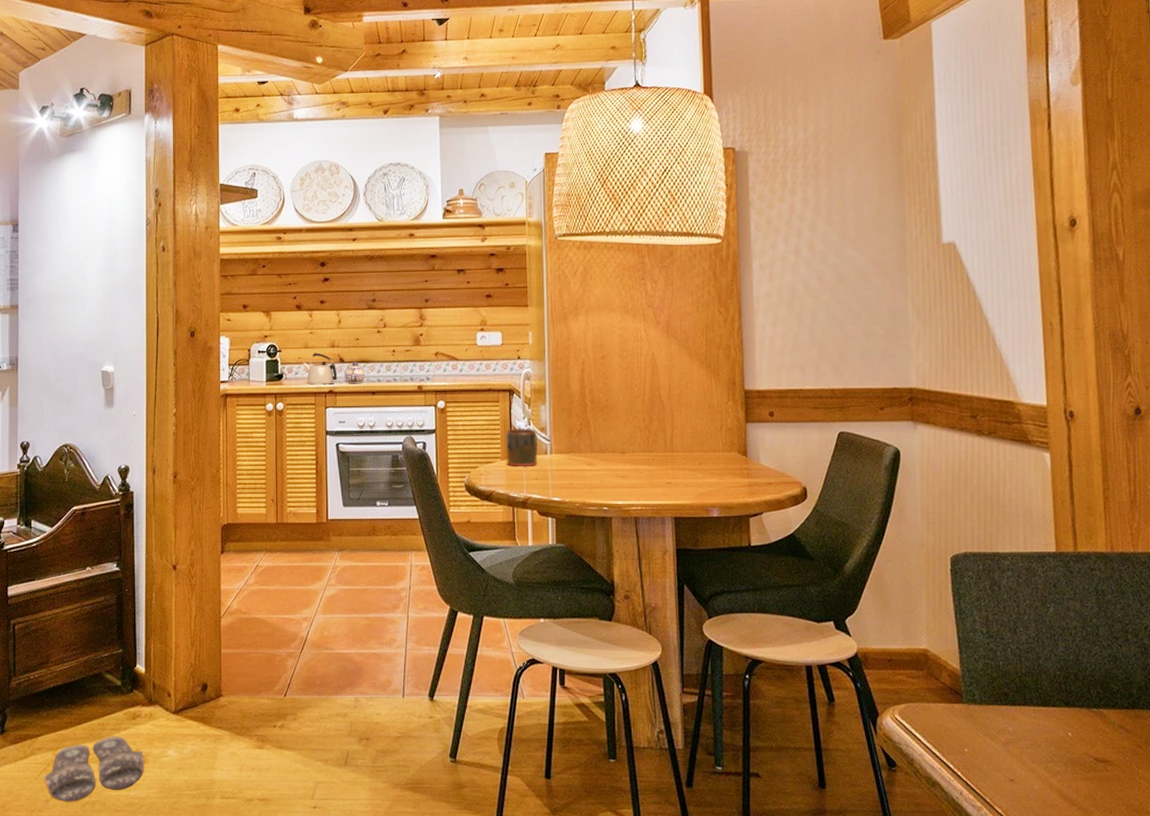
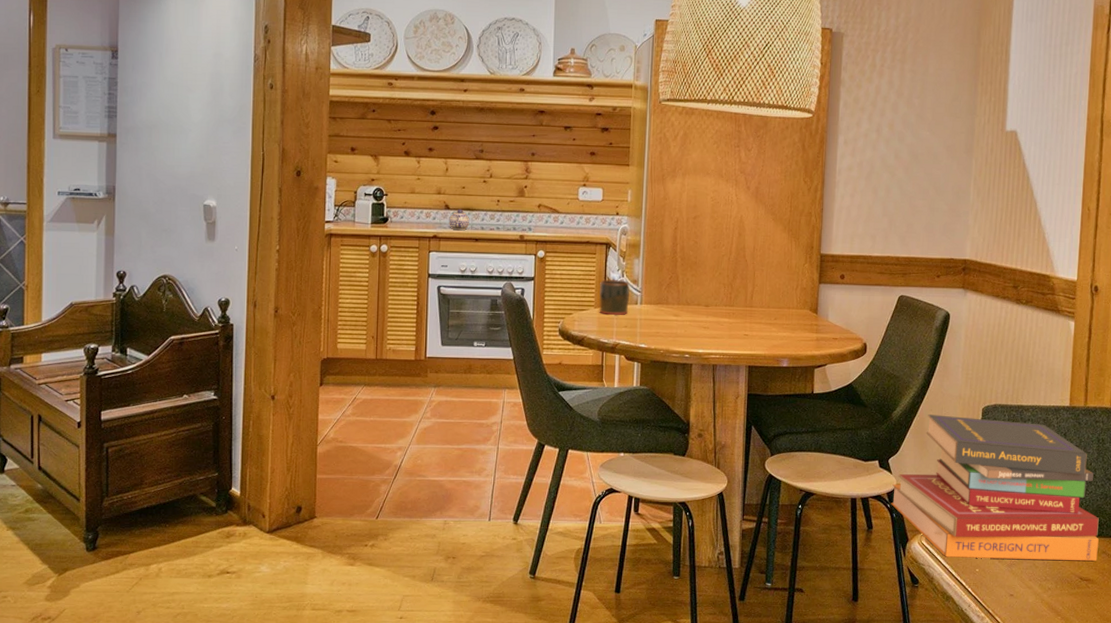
slippers: present [44,736,144,802] -> none [136,553,237,613]
kettle: present [302,353,338,386] -> none [408,198,442,231]
books: none [853,566,1114,737] -> present [891,414,1099,561]

